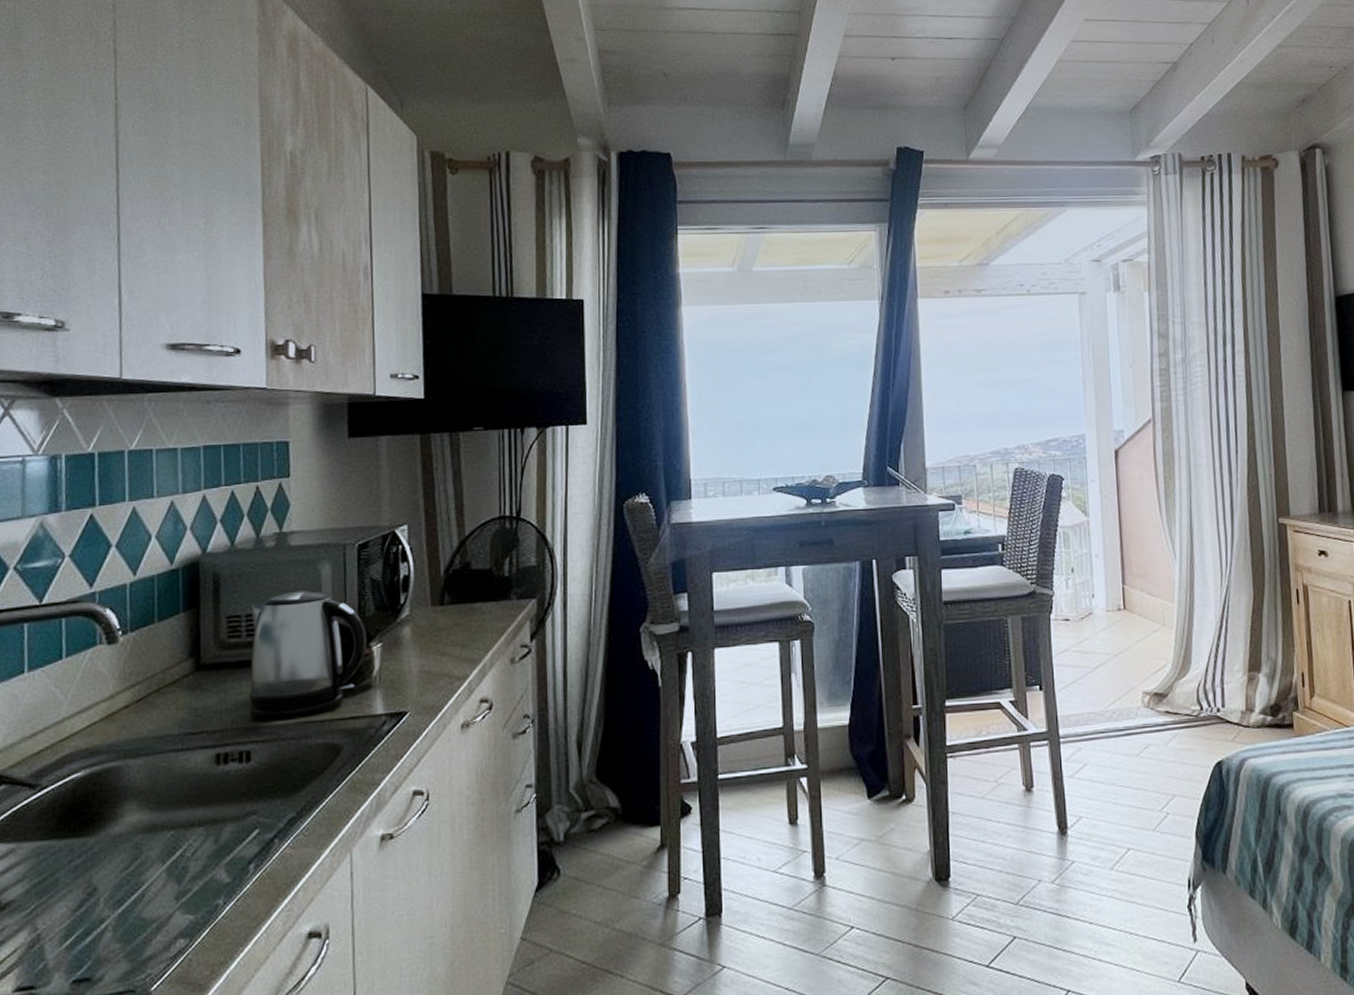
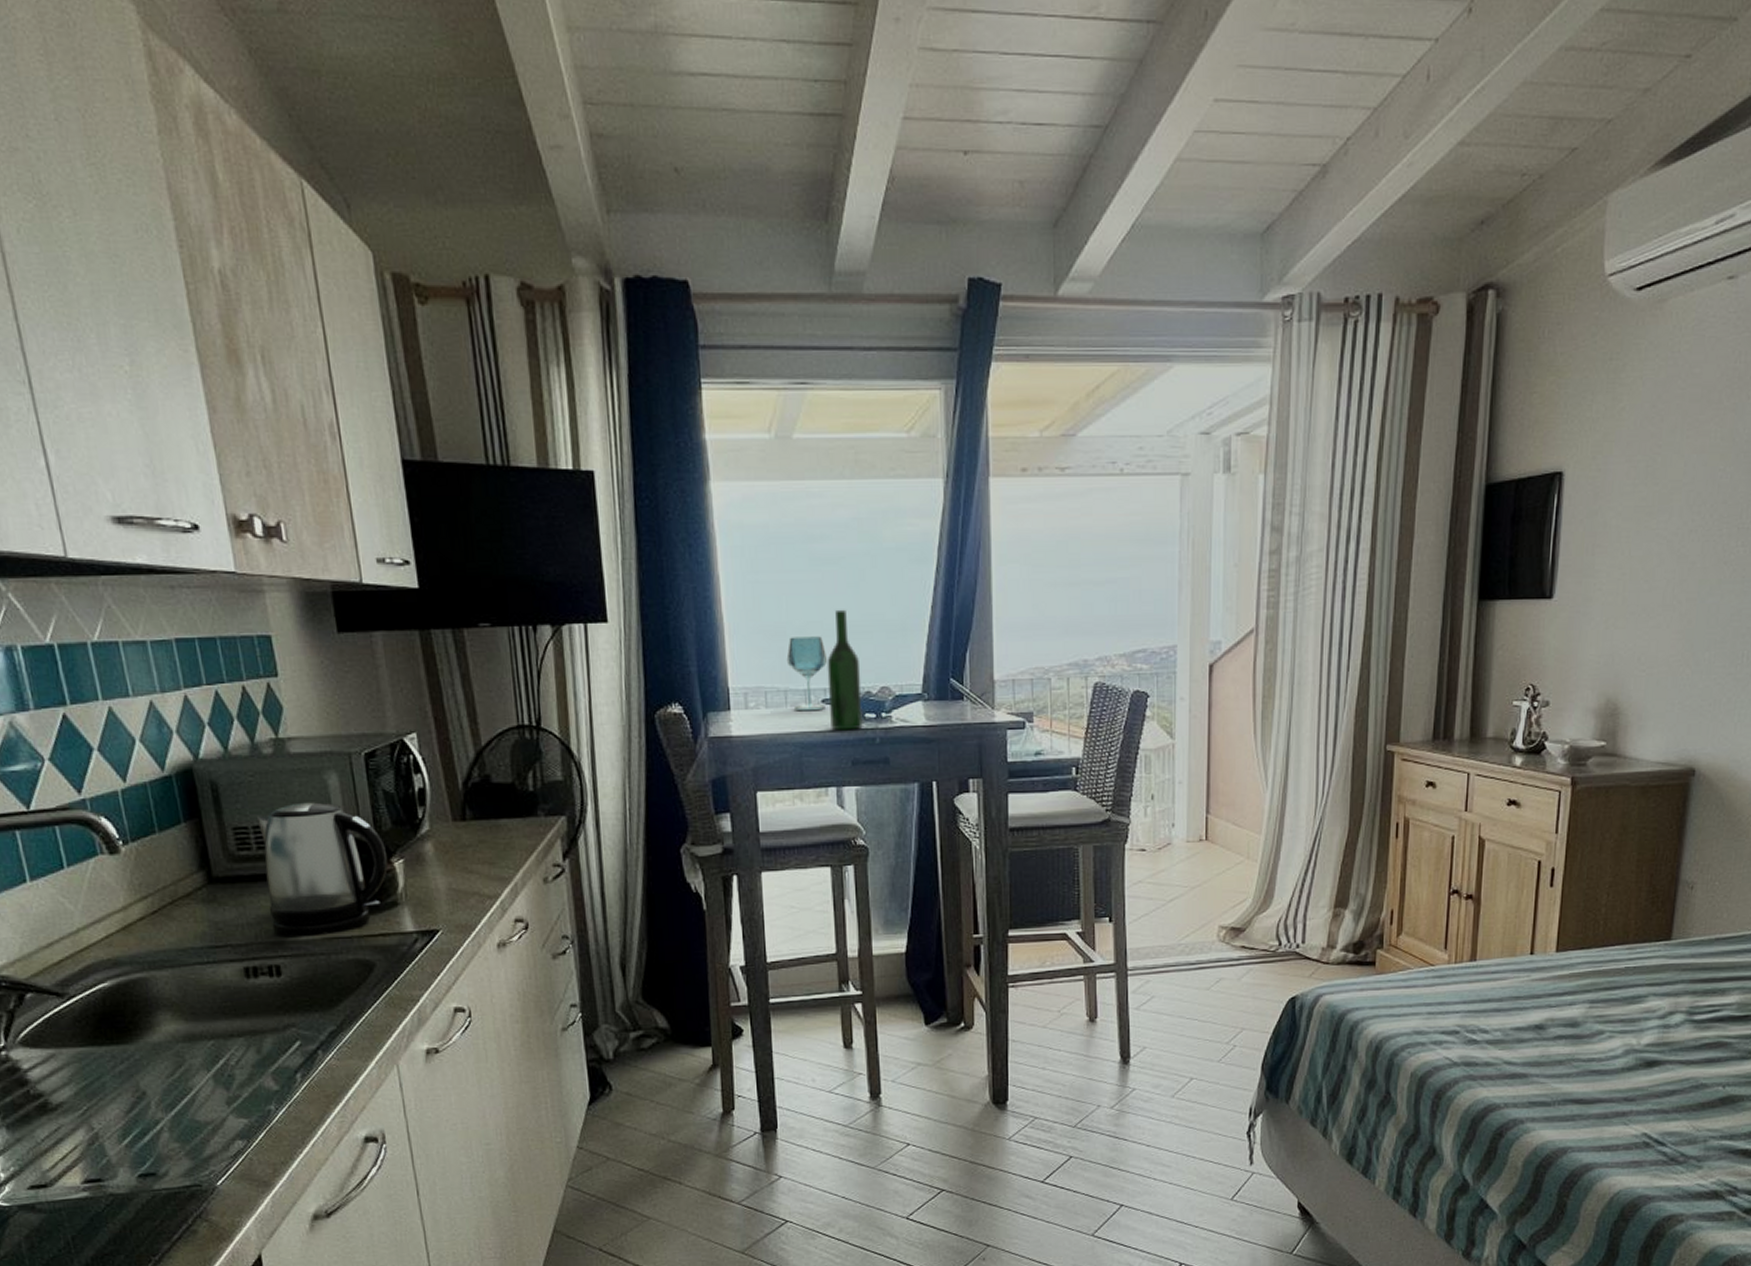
wine glass: none [742,433,779,499] -> present [786,636,828,712]
wine bottle: none [778,409,810,515] -> present [827,609,863,731]

